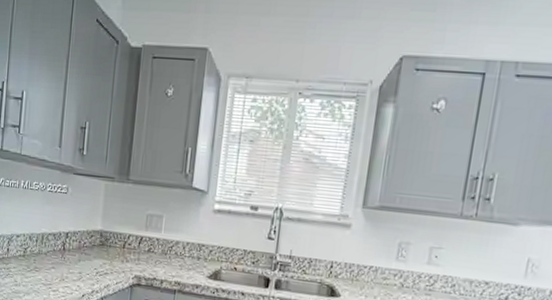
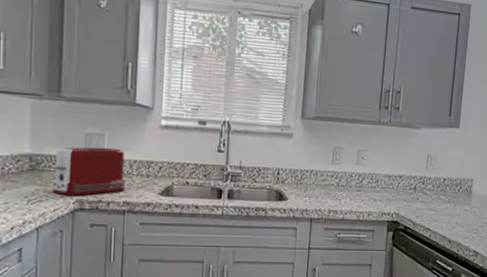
toaster: none [116,226,179,273] -> present [52,147,125,196]

